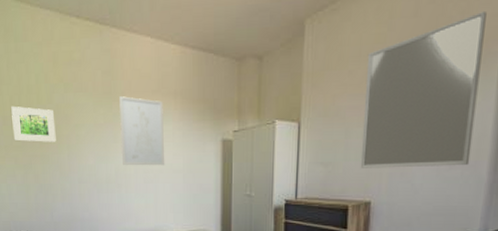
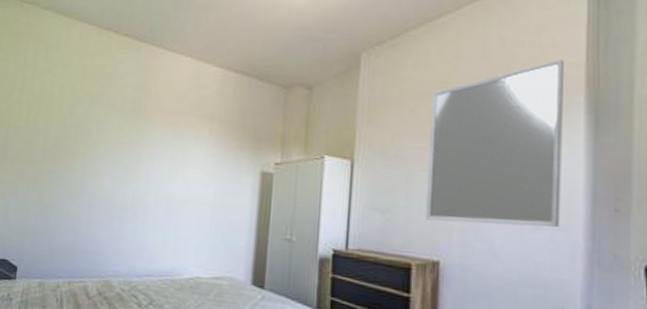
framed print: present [11,105,56,142] -> none [24,115,73,158]
wall art: present [119,96,165,166] -> none [142,115,197,196]

